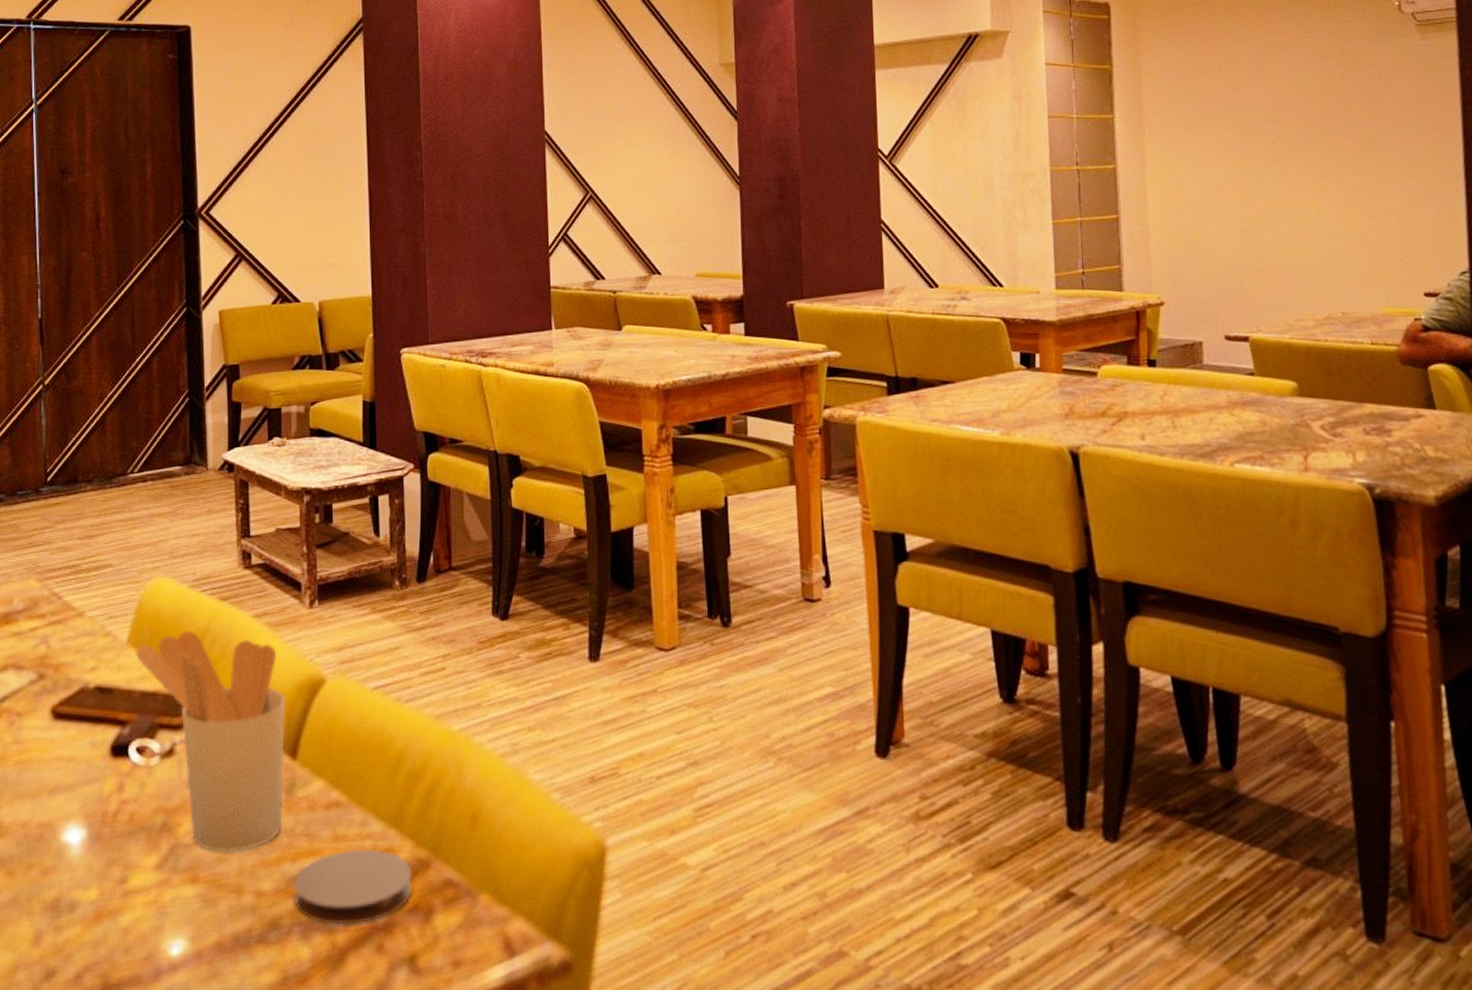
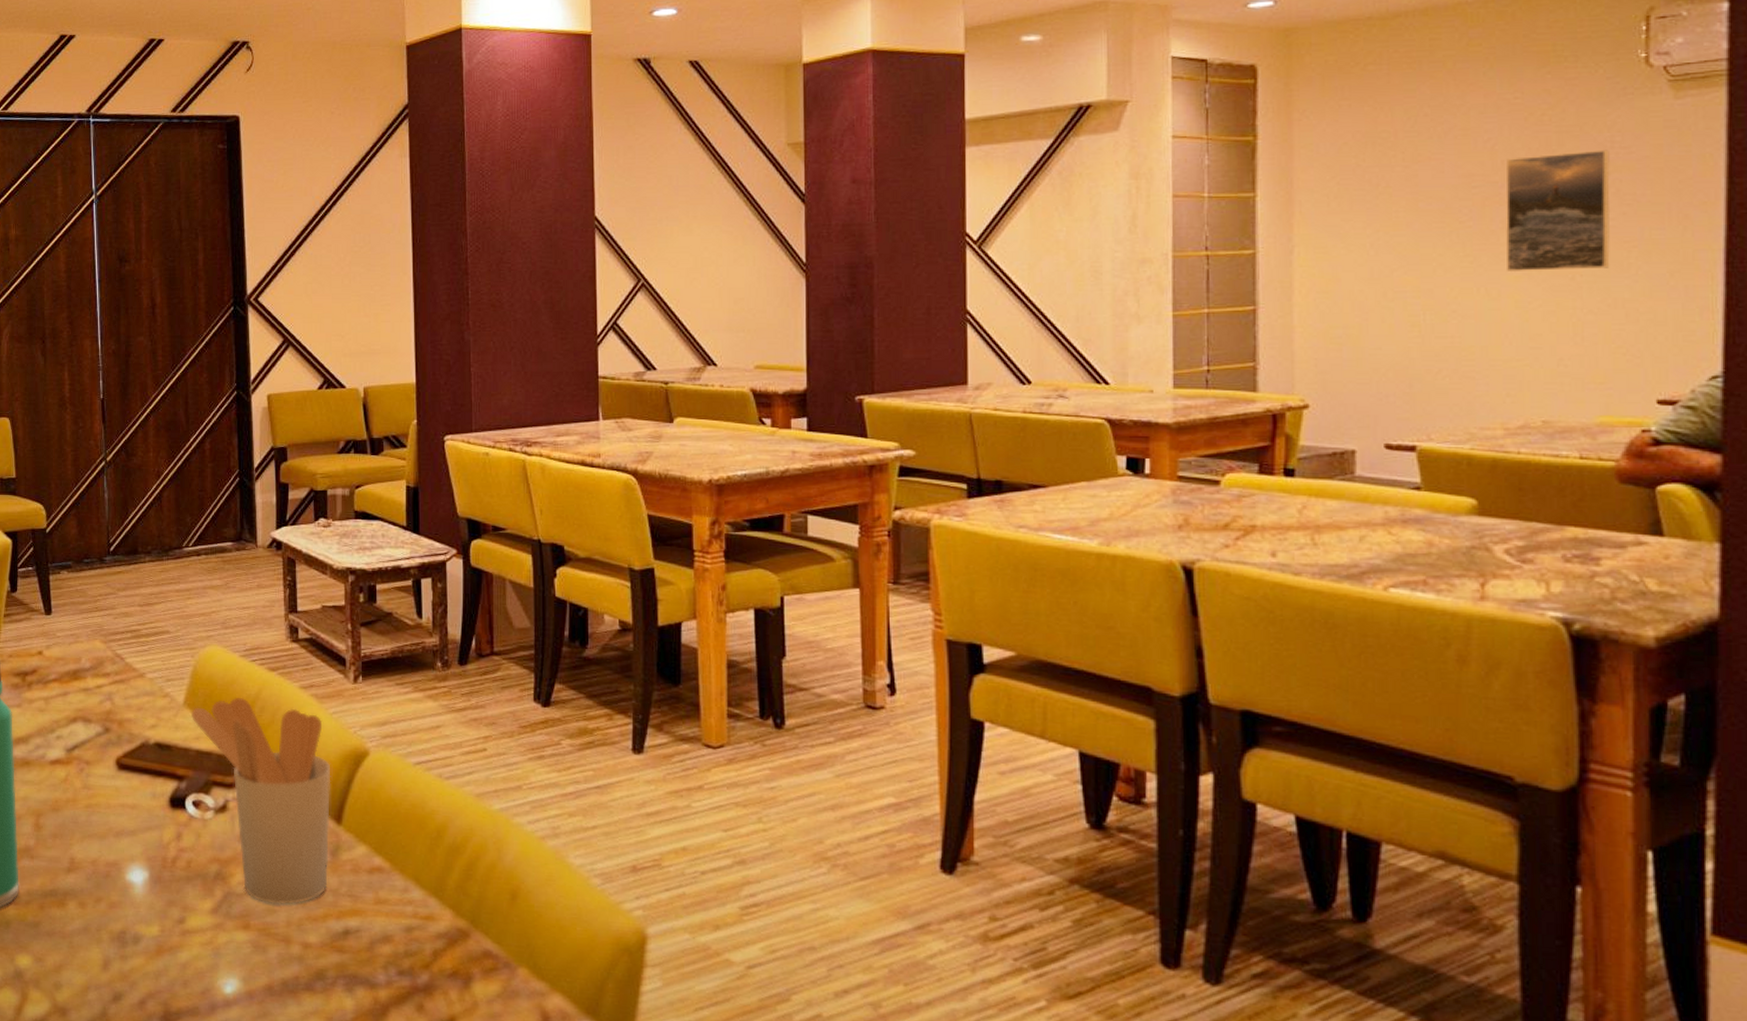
coaster: present [293,849,413,925] -> none [338,913,453,983]
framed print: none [1303,81,1383,184] -> present [1505,149,1610,271]

